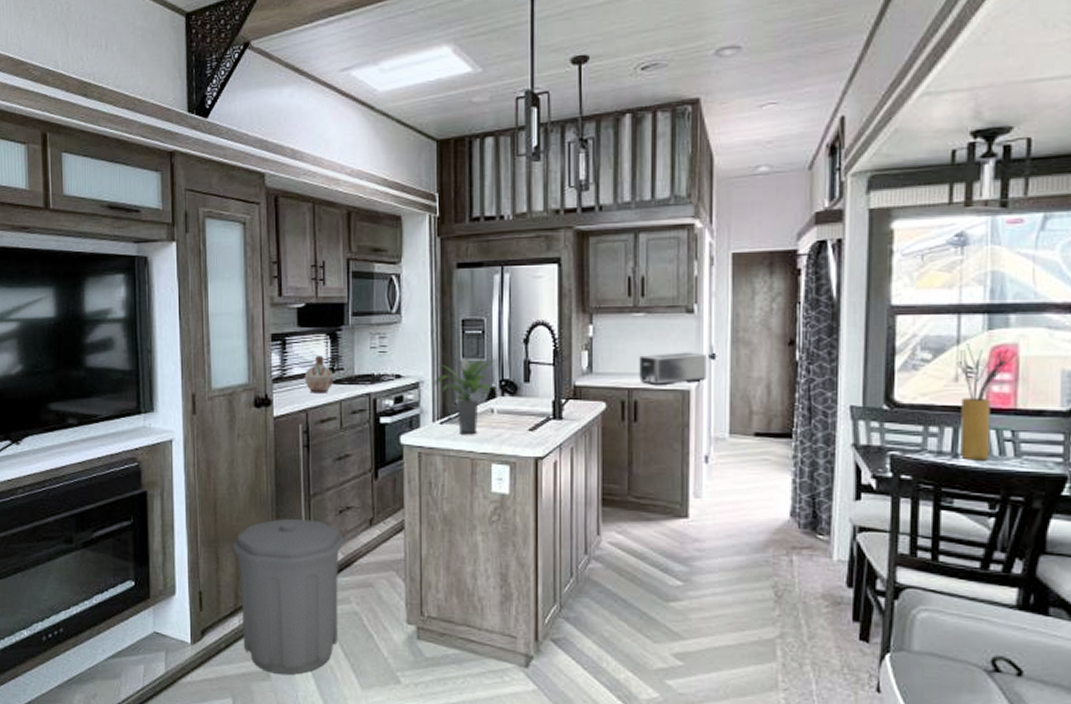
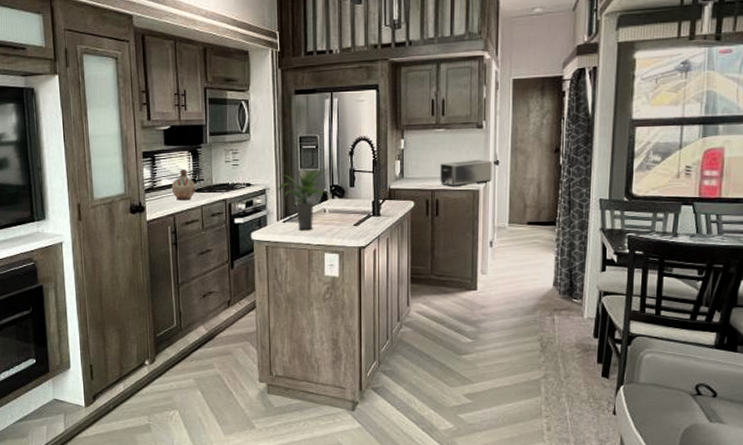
trash can: present [232,518,345,675] -> none [116,303,208,427]
vase: present [956,343,1016,461] -> none [679,148,722,238]

